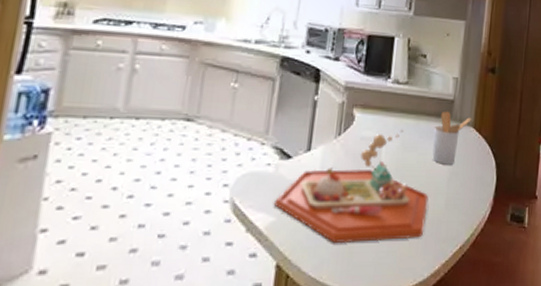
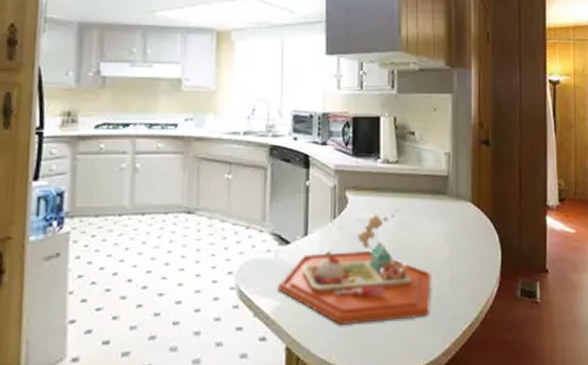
utensil holder: present [432,111,472,165] -> none [429,187,469,242]

